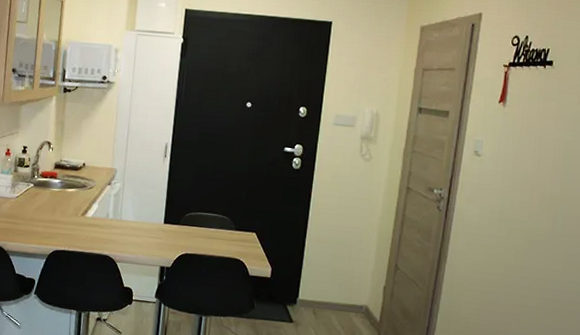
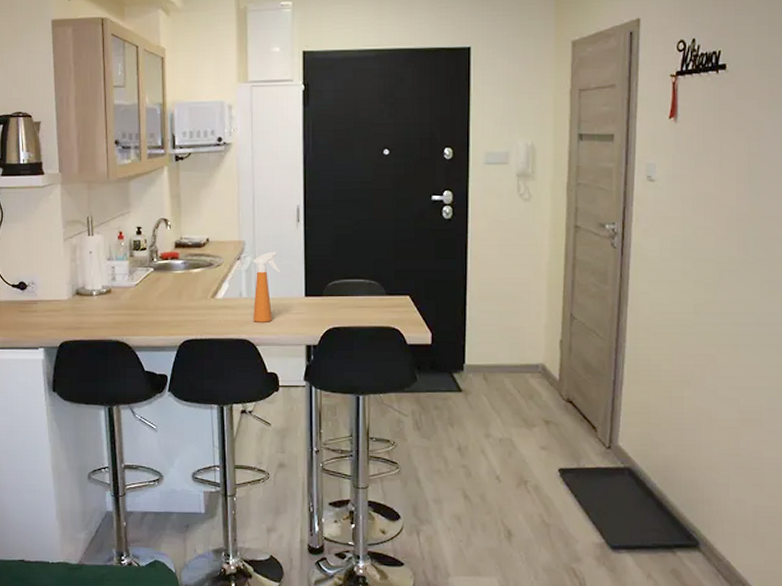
spray bottle: none [116,180,145,243] -> present [253,251,281,322]

